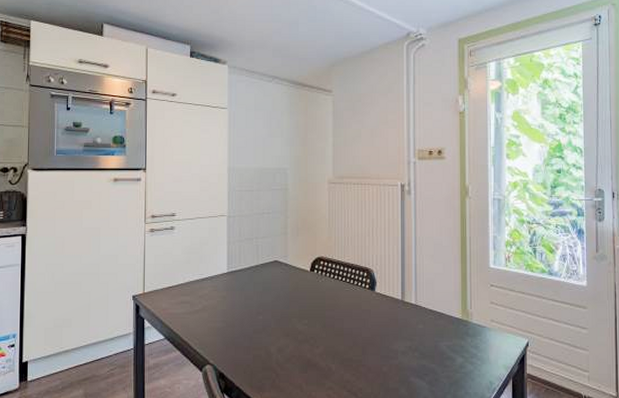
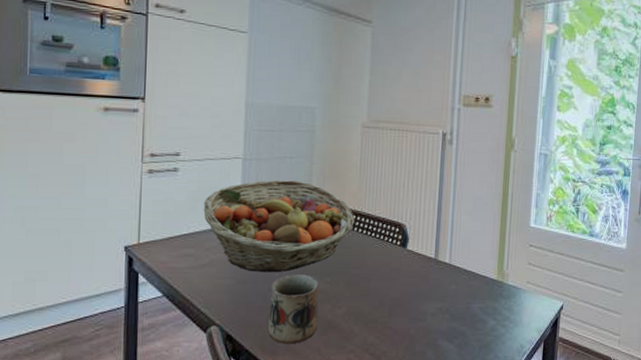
fruit basket: none [196,233,327,316] -> present [203,179,355,273]
mug: none [255,317,298,382] -> present [268,274,320,344]

